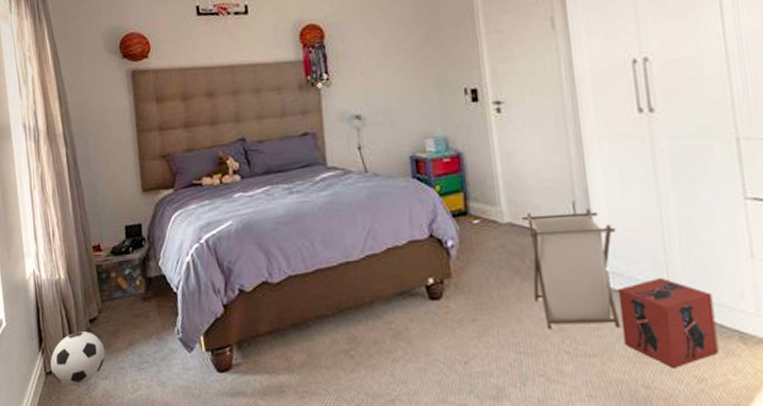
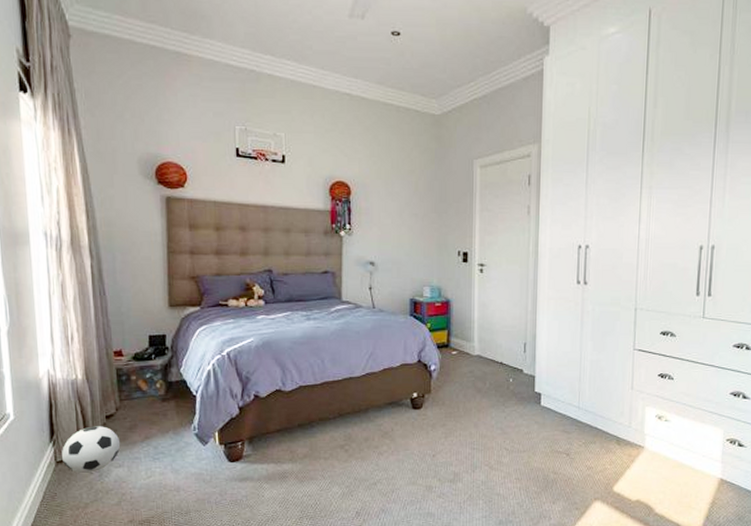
laundry basket: present [520,208,621,329] -> none [487,348,551,432]
storage box: present [617,277,719,368] -> none [544,399,604,460]

